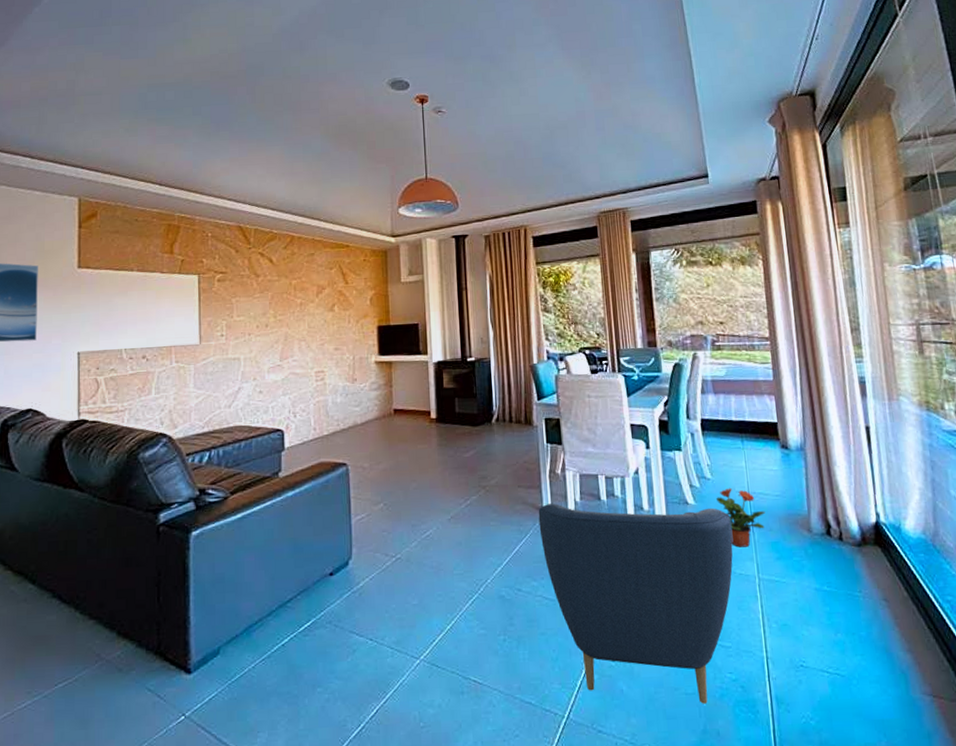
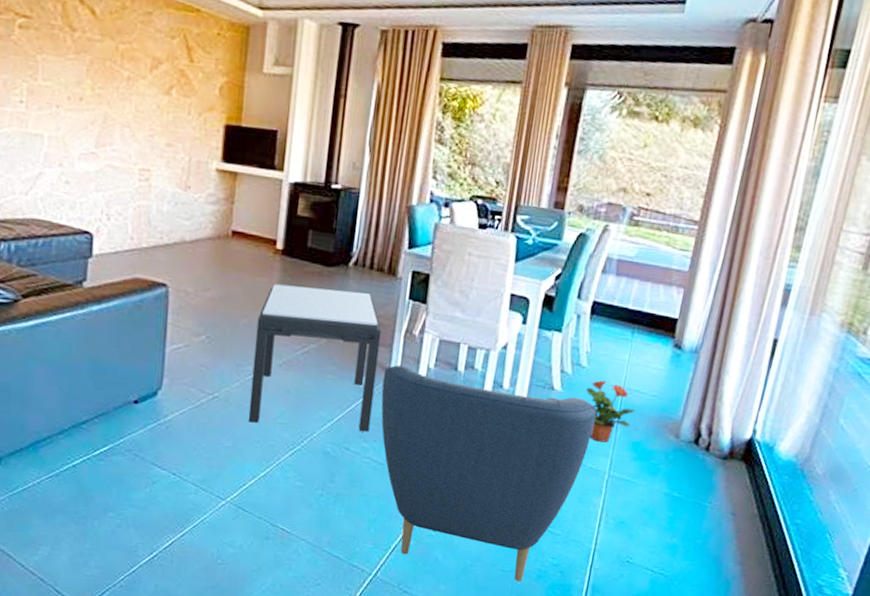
side table: none [424,444,536,578] -> present [248,284,382,432]

